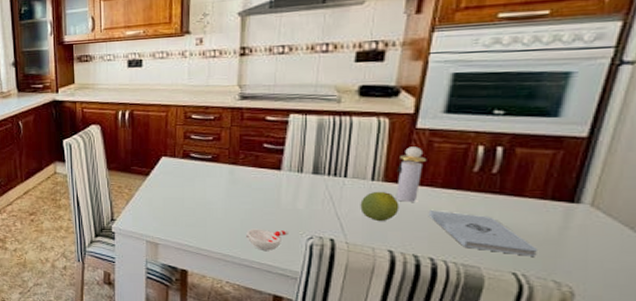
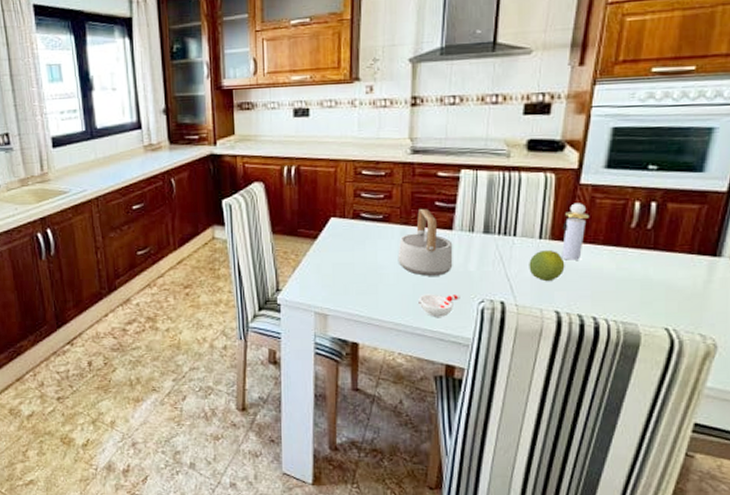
teapot: none [226,150,281,212] -> present [398,209,453,276]
notepad: present [428,210,539,256] -> none [591,268,687,311]

